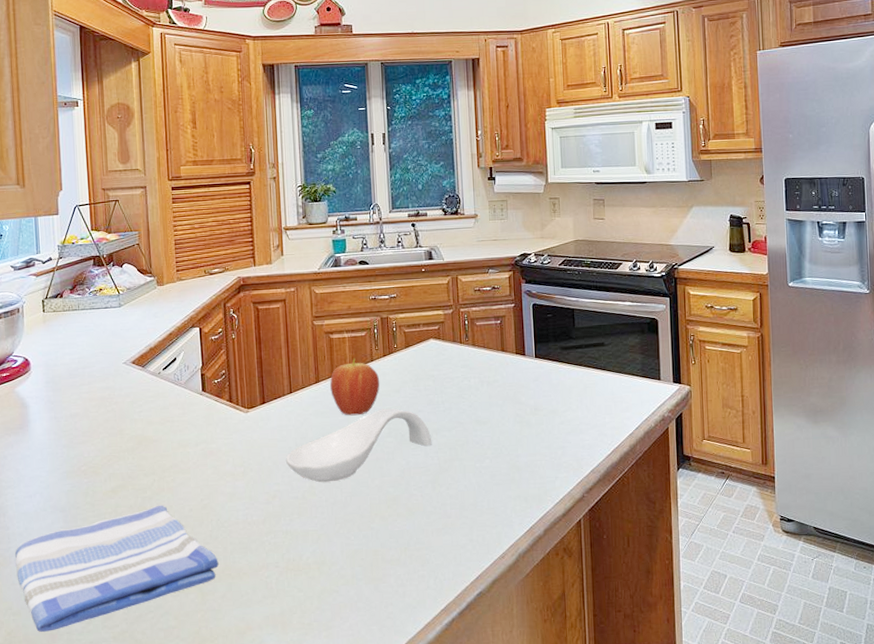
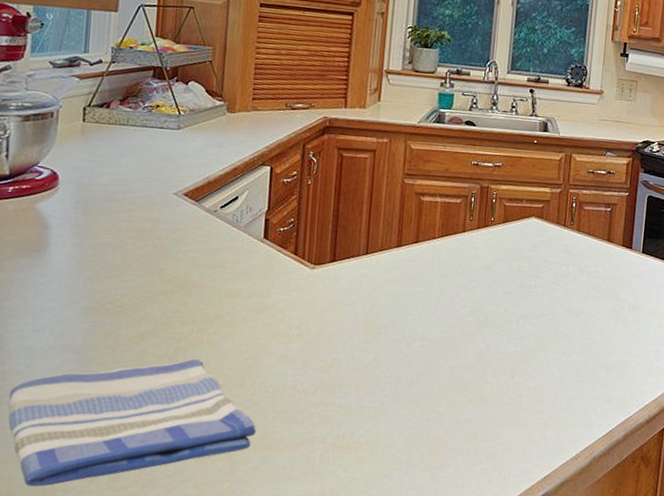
spoon rest: present [285,408,432,483] -> none [350,285,518,358]
fruit: present [330,358,380,416] -> none [412,225,470,289]

